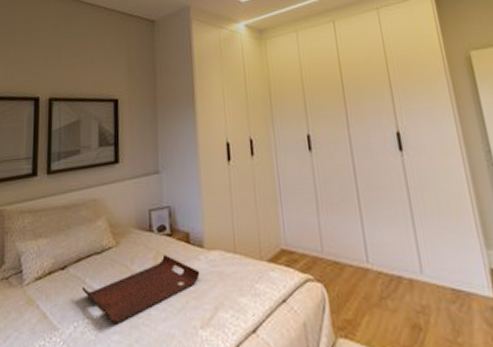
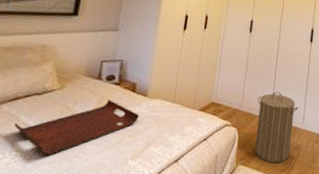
laundry hamper: none [341,227,414,336] -> present [255,91,299,163]

